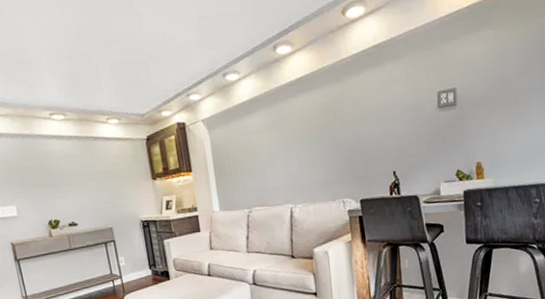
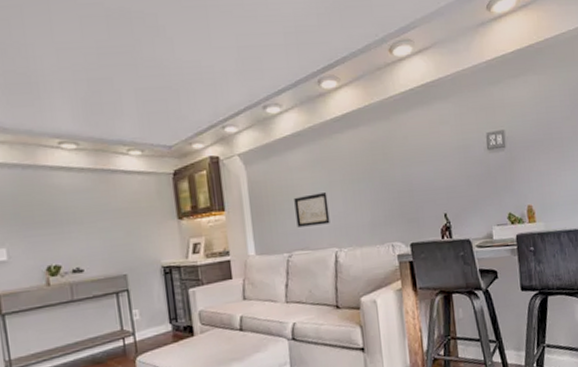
wall art: none [253,153,286,186] -> present [294,192,330,227]

